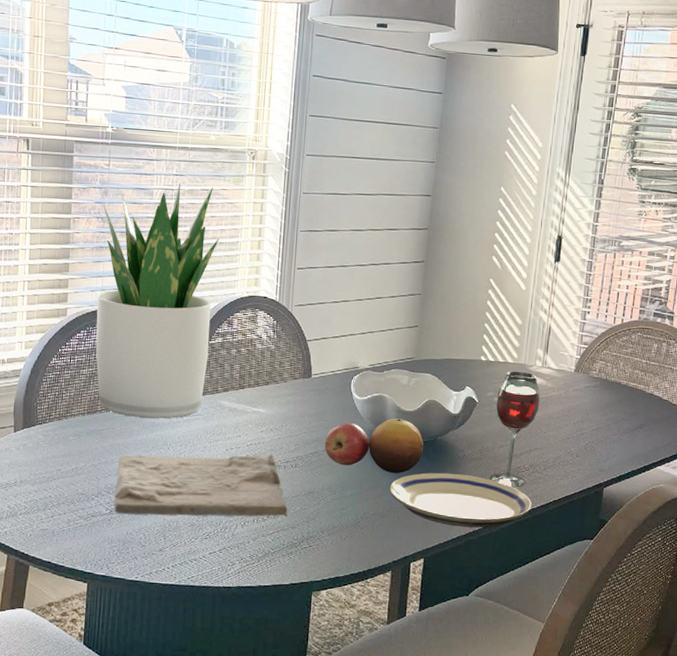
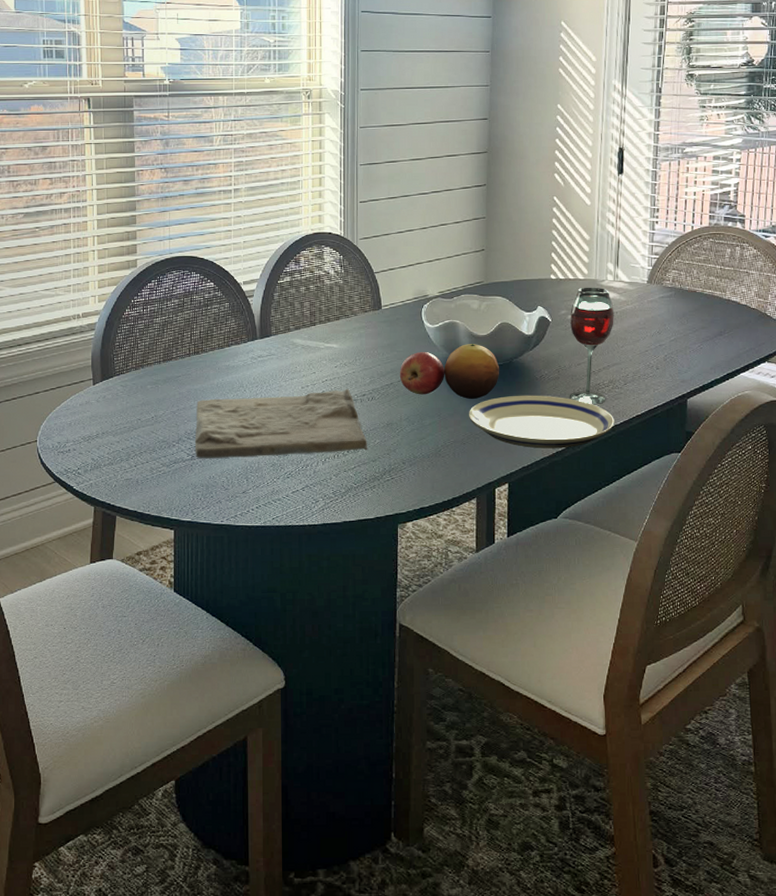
planter: present [95,182,219,419] -> none [165,127,280,361]

